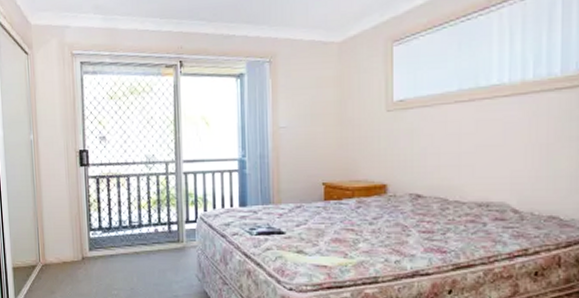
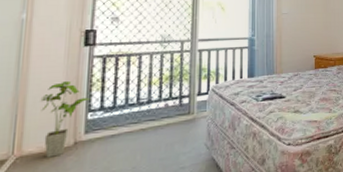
house plant: none [52,199,91,268] -> present [40,80,91,158]

